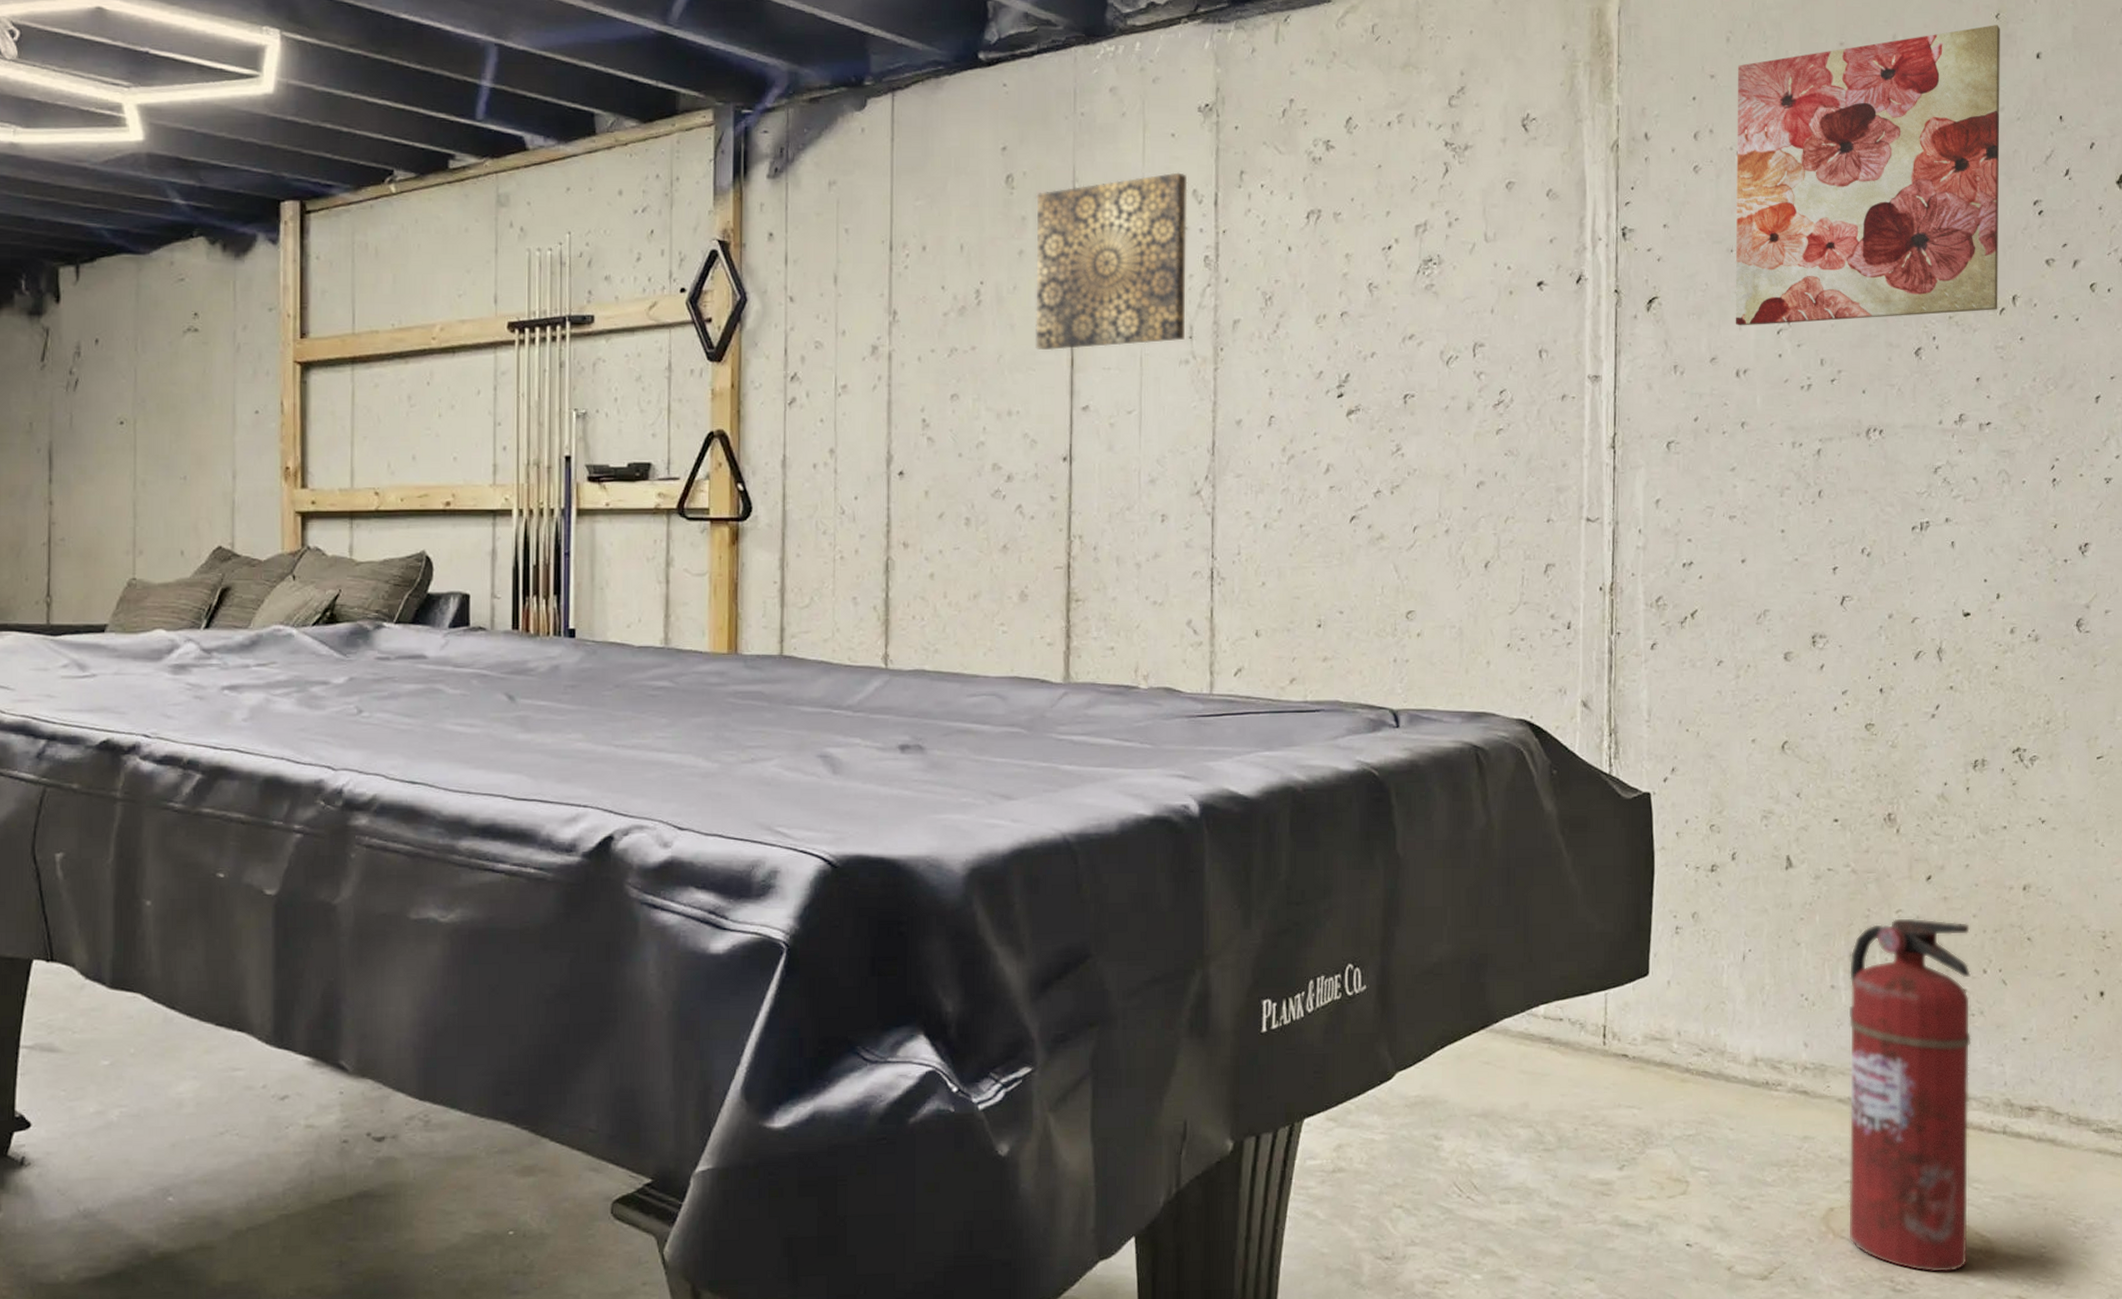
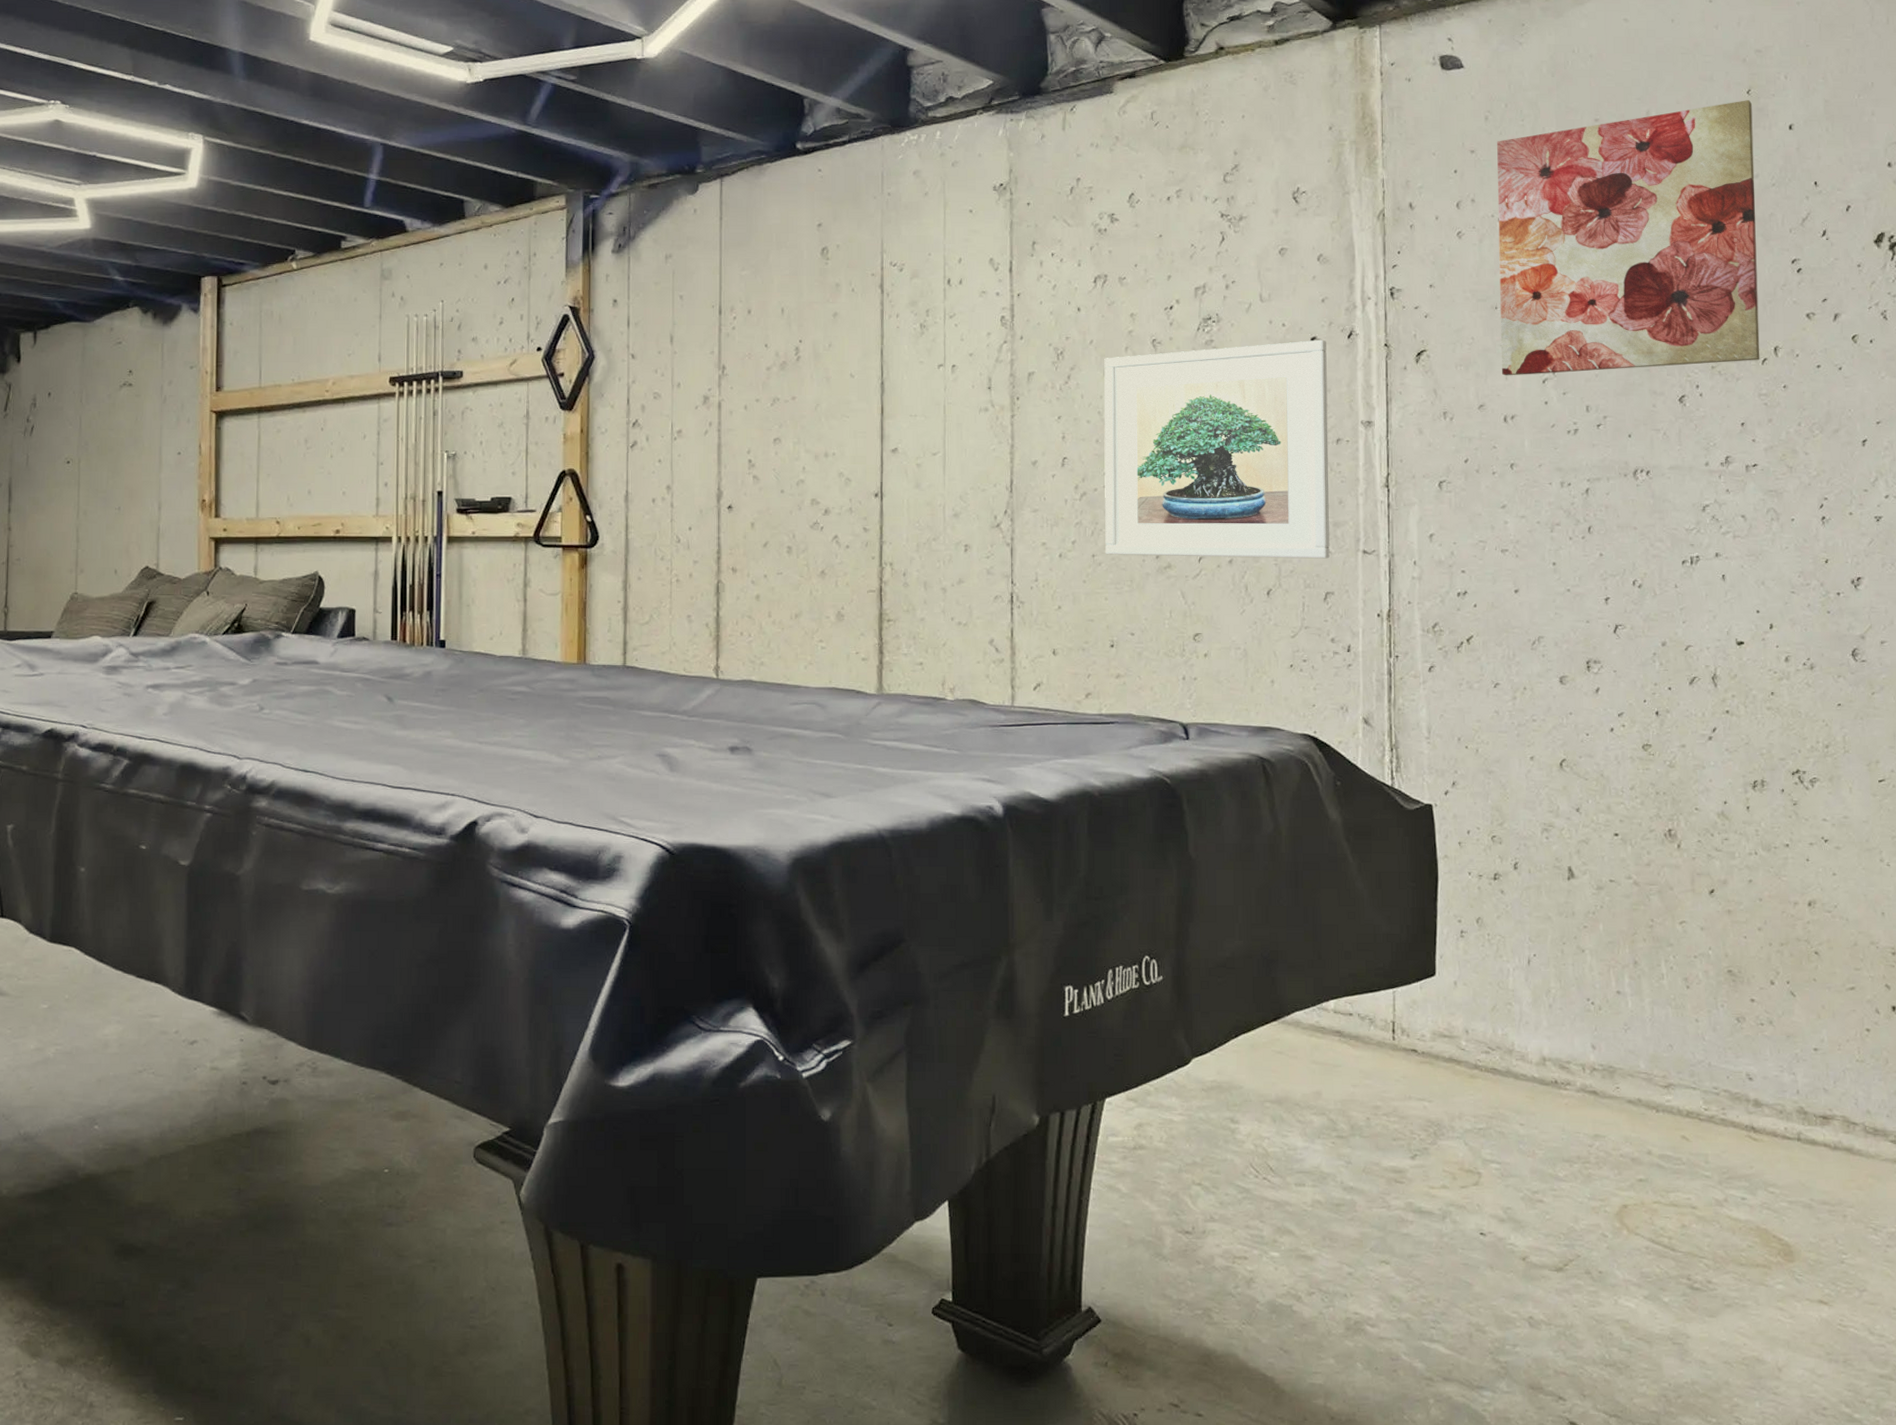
wall art: present [1036,172,1188,350] -> none [849,243,985,399]
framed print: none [1314,284,1554,527] -> present [1104,339,1330,559]
fire extinguisher: present [1848,918,1972,1273] -> none [1634,929,1766,1274]

